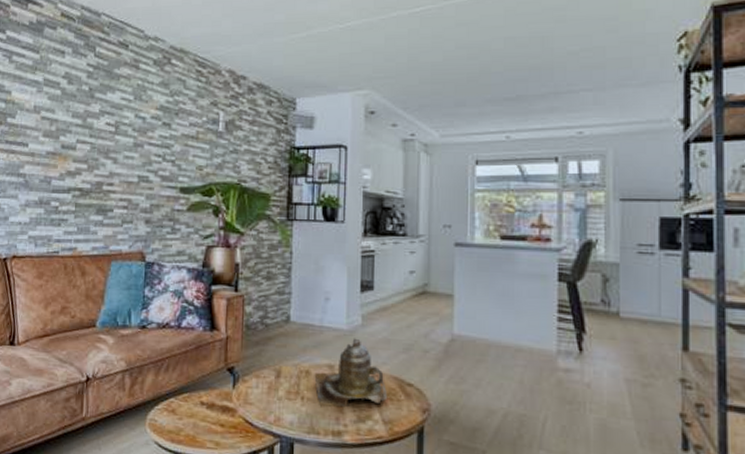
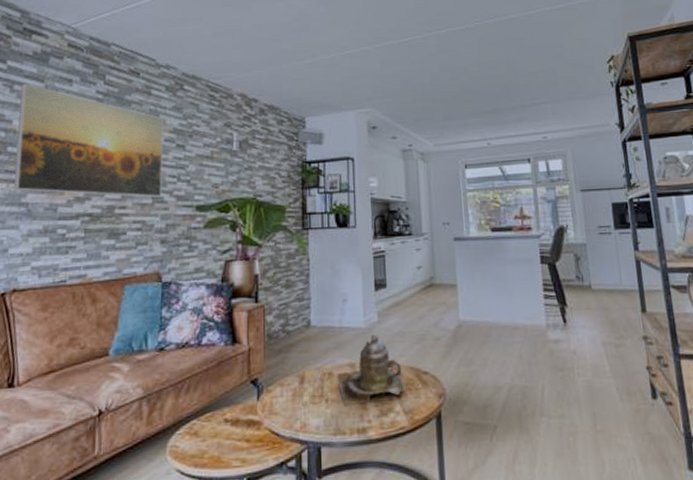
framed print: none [13,54,151,175] -> present [14,83,163,197]

